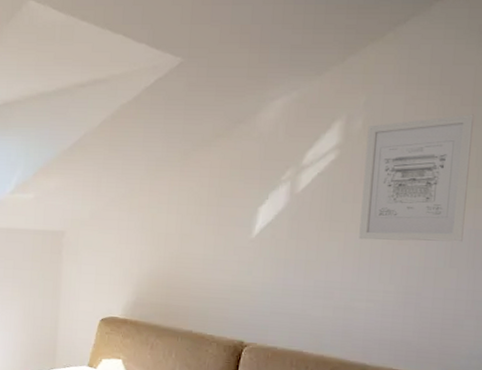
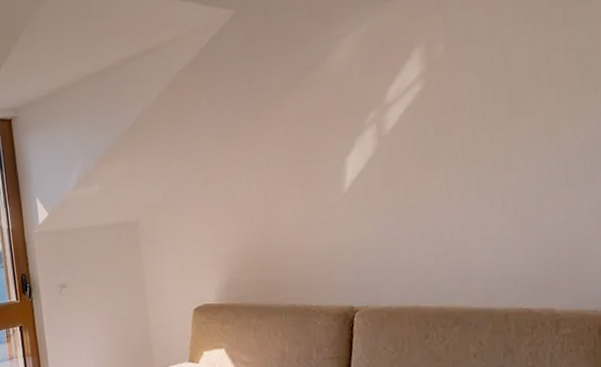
wall art: present [359,114,475,242] -> none [451,14,576,174]

